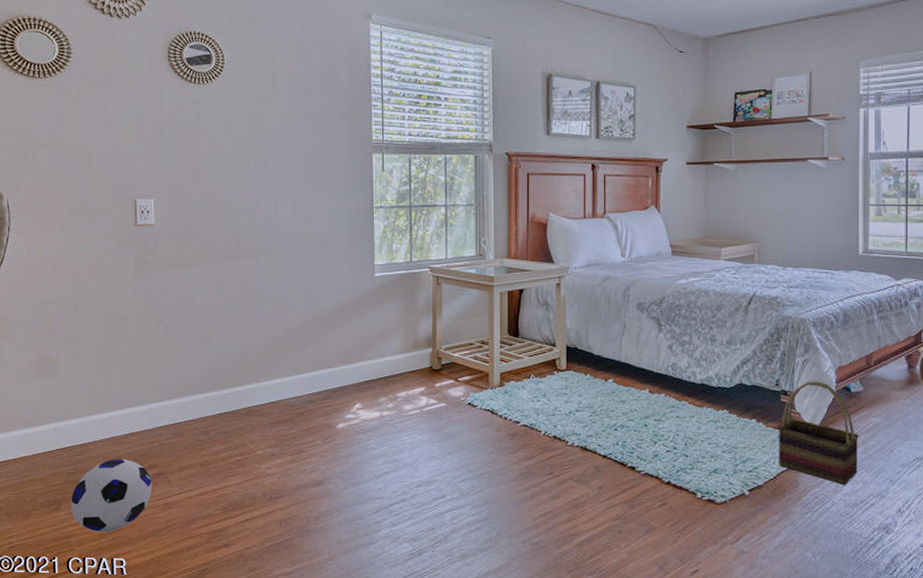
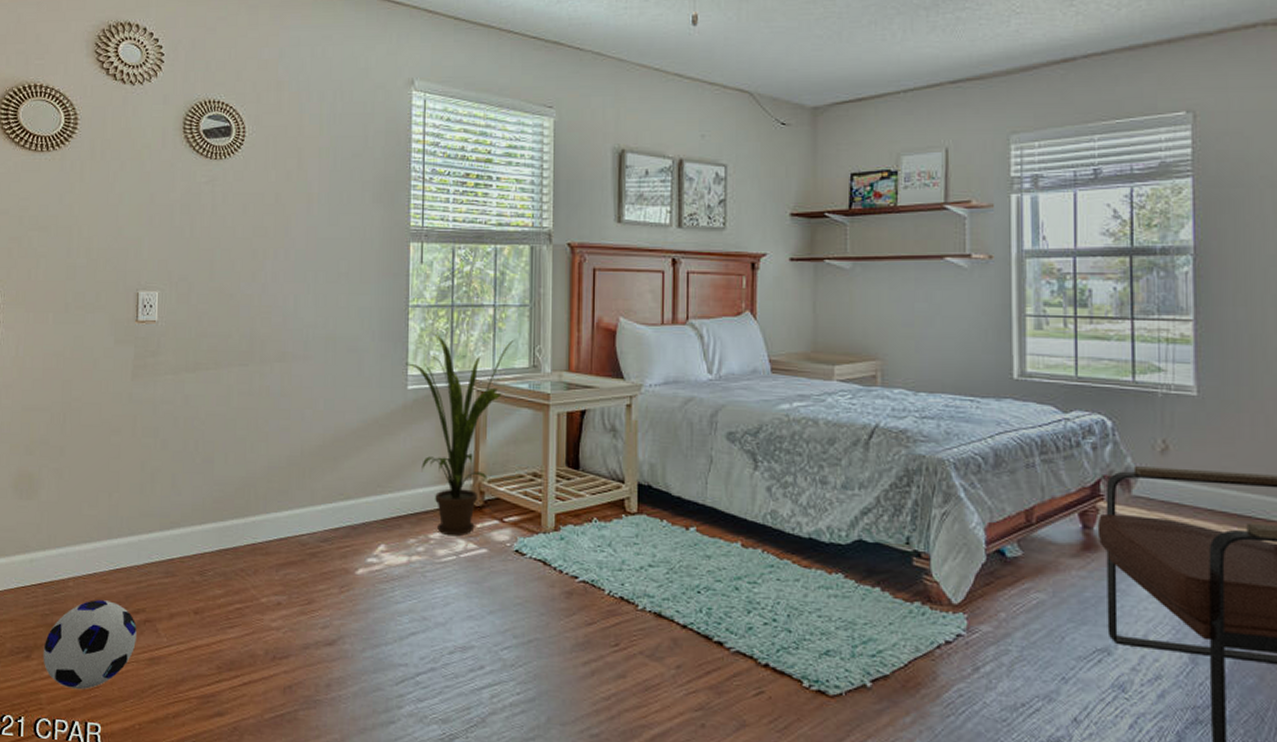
house plant: none [372,229,464,394] -> present [405,333,516,537]
basket: present [778,381,859,485] -> none [909,540,1018,681]

